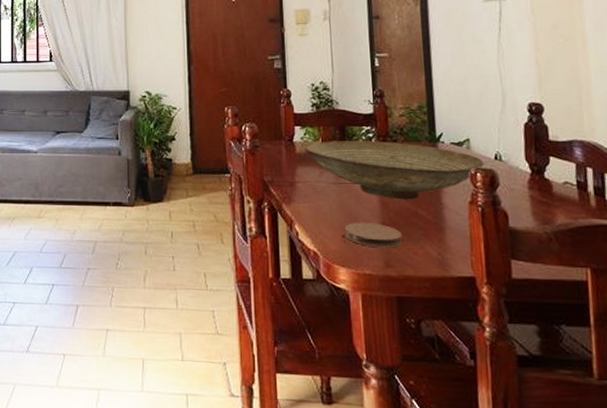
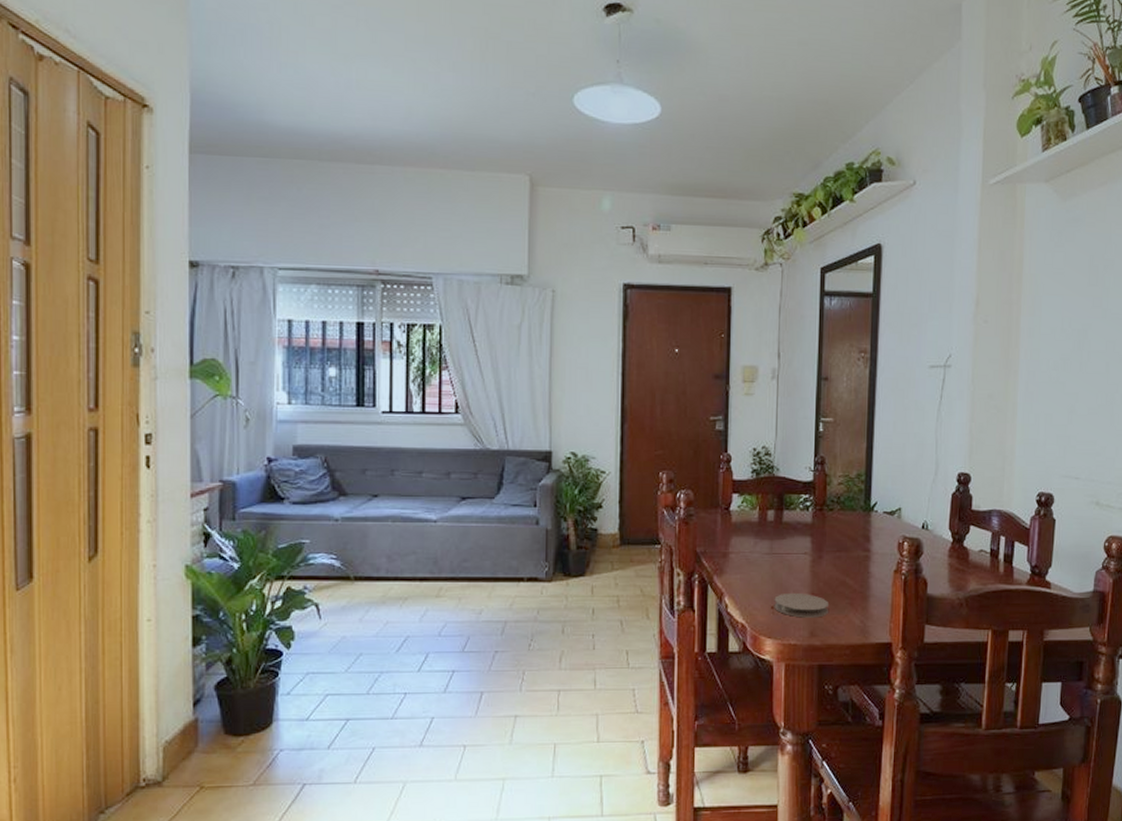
decorative bowl: present [305,141,484,200] -> none [741,509,912,569]

